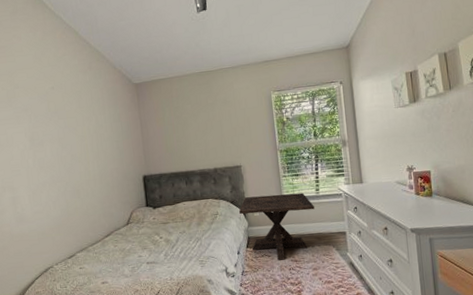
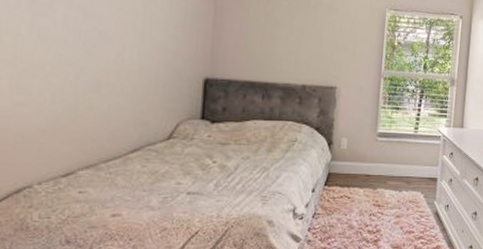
pedestal table: present [239,193,314,260] -> none [324,126,410,204]

